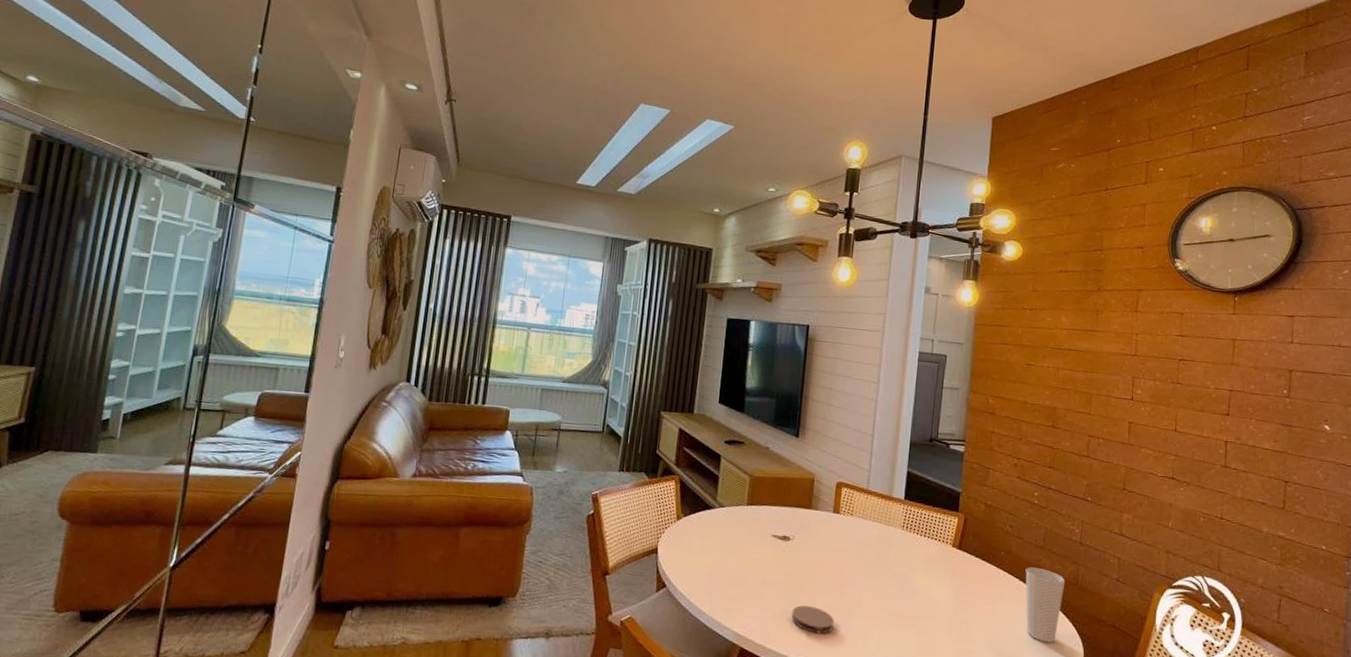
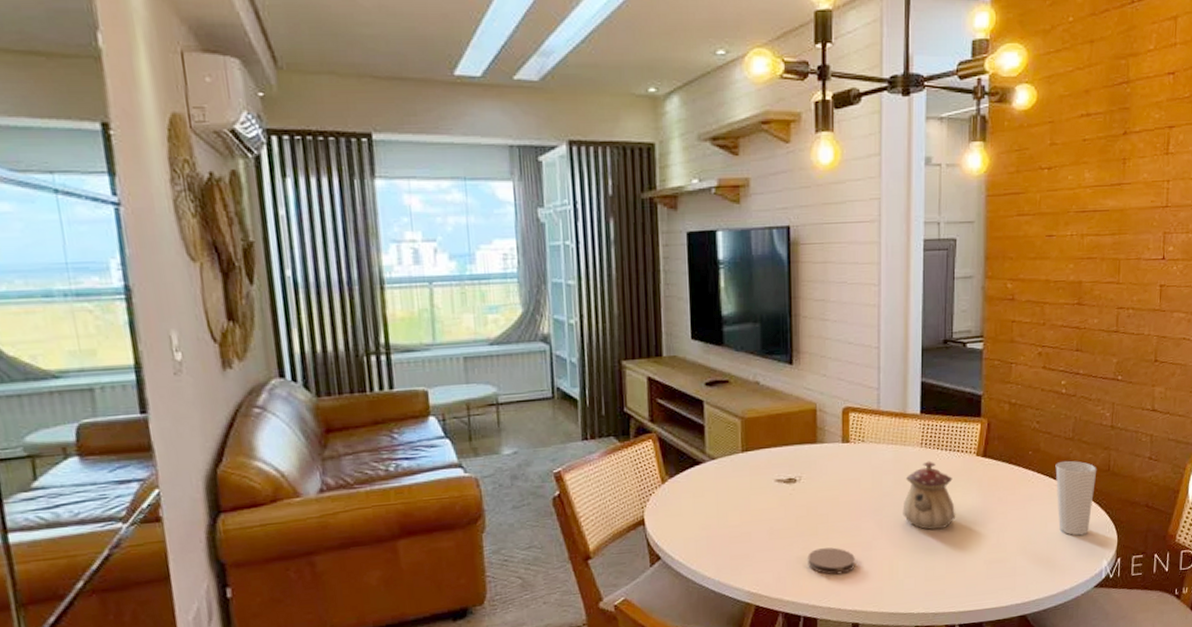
teapot: none [881,543,929,610] -> present [903,461,955,530]

